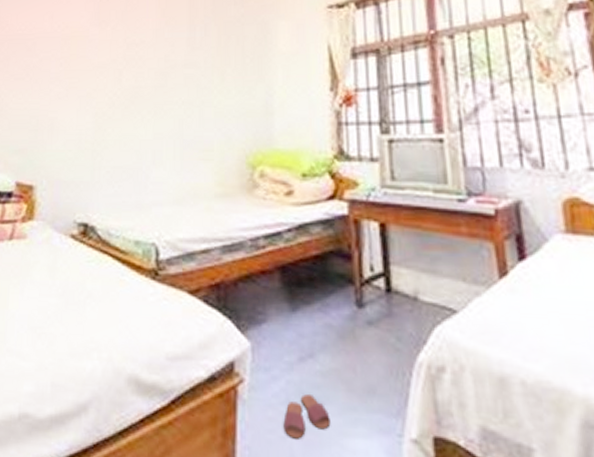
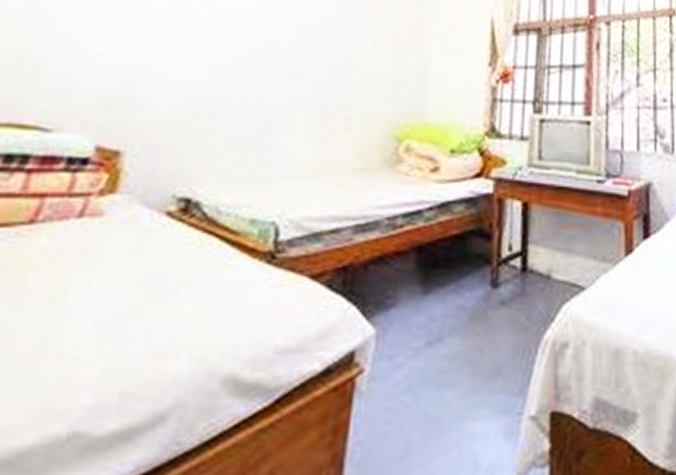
slippers: present [283,393,331,439] -> none [402,379,453,428]

